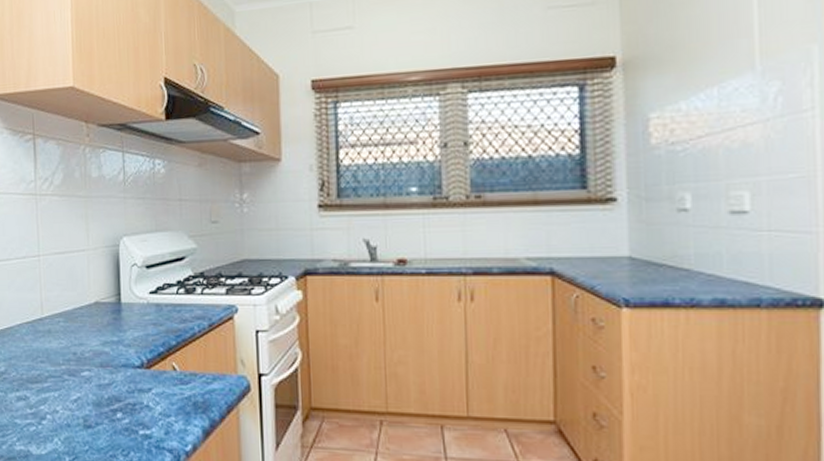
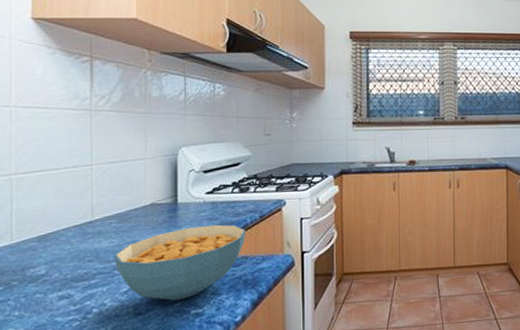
cereal bowl: none [64,331,194,416] -> present [115,224,246,301]

